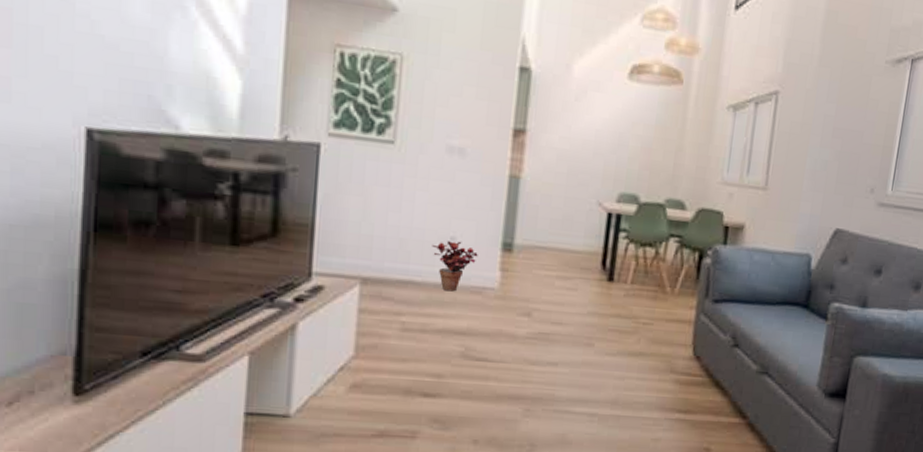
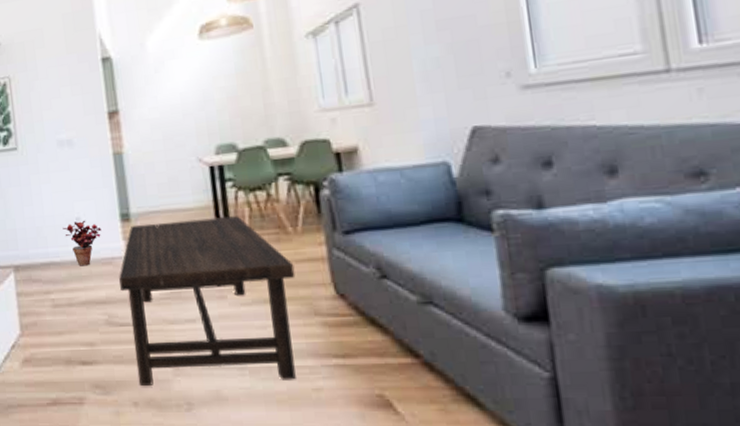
coffee table: none [483,258,664,430] -> present [119,216,296,387]

